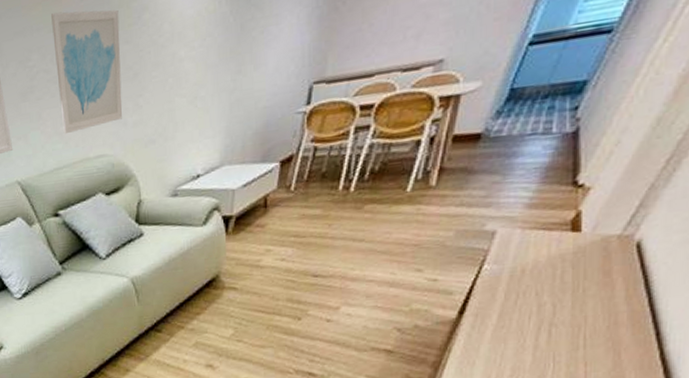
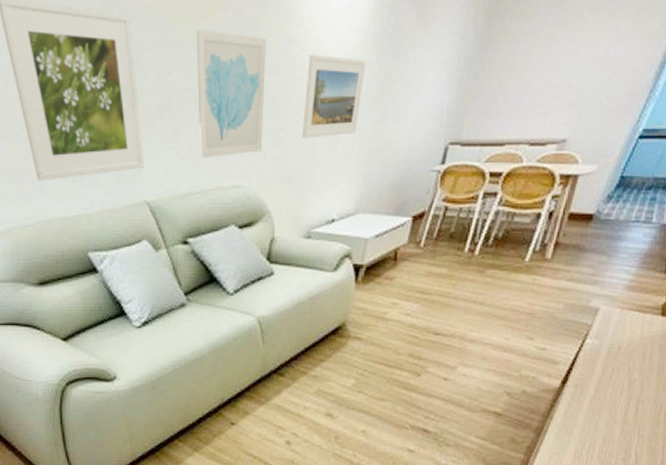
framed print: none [160,14,220,101] -> present [302,54,366,139]

